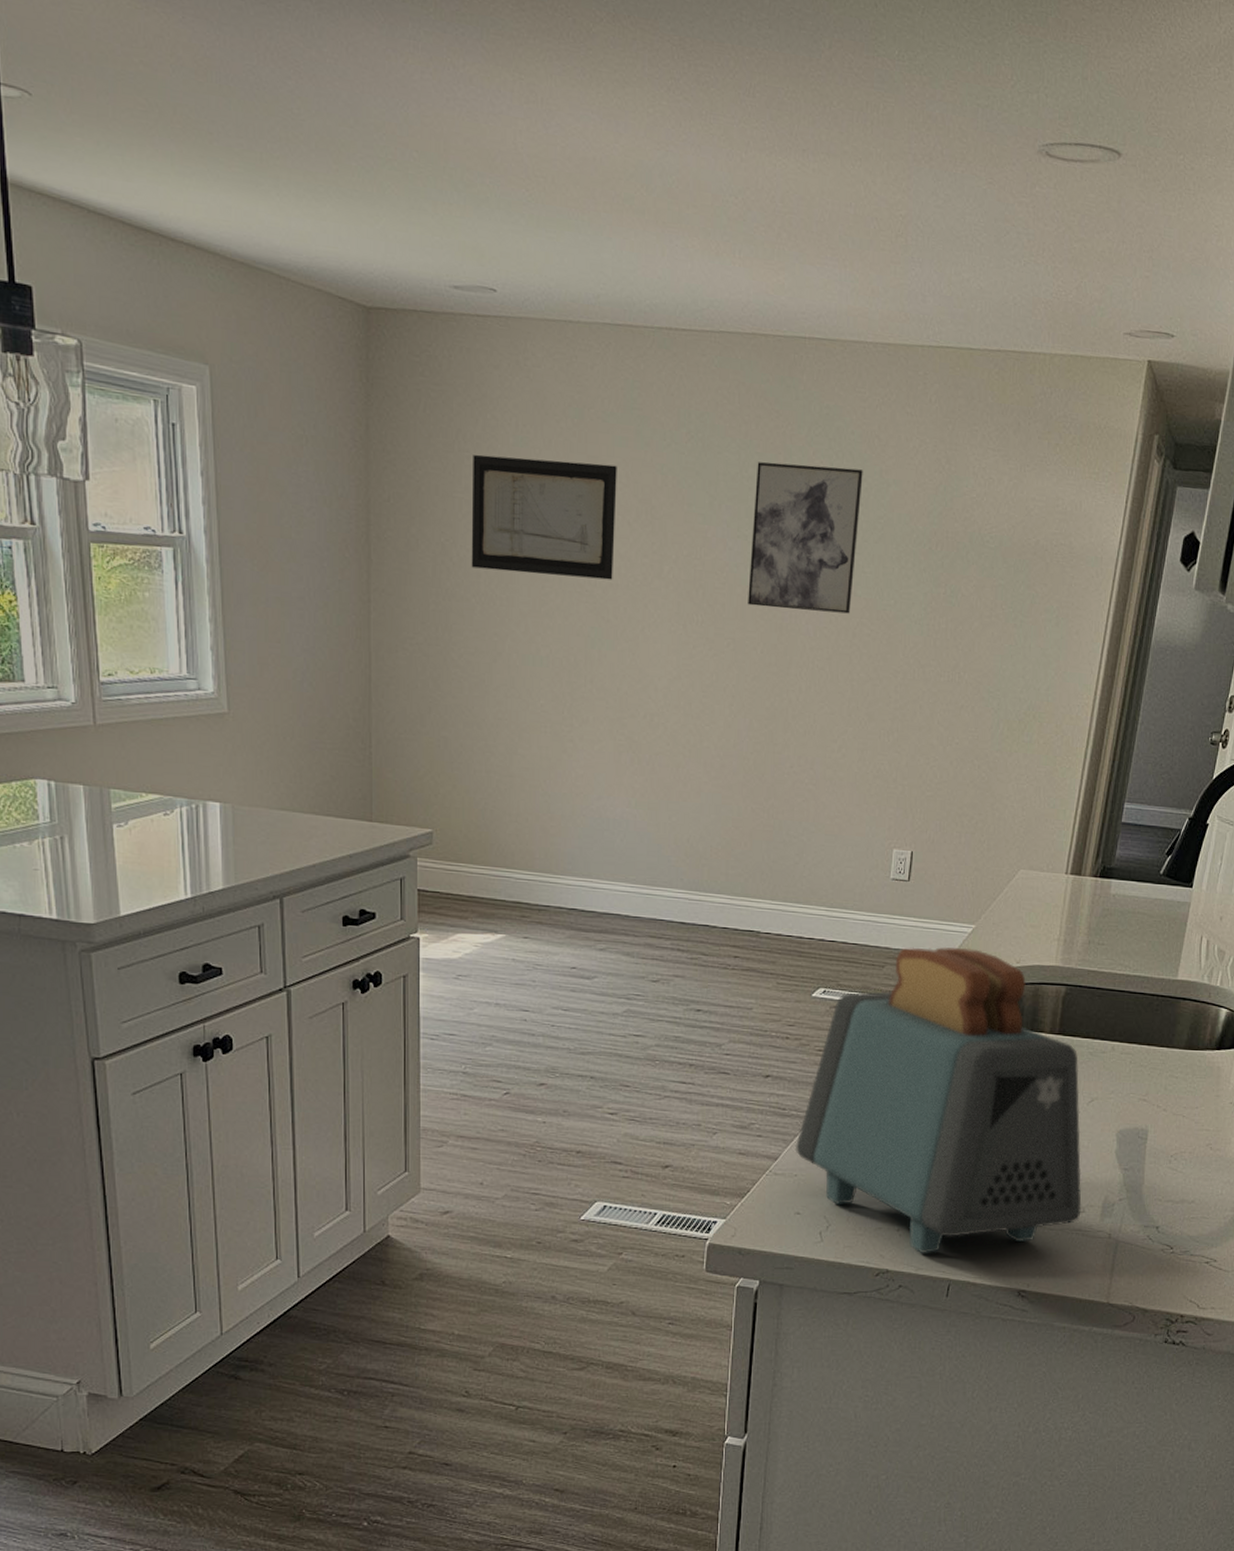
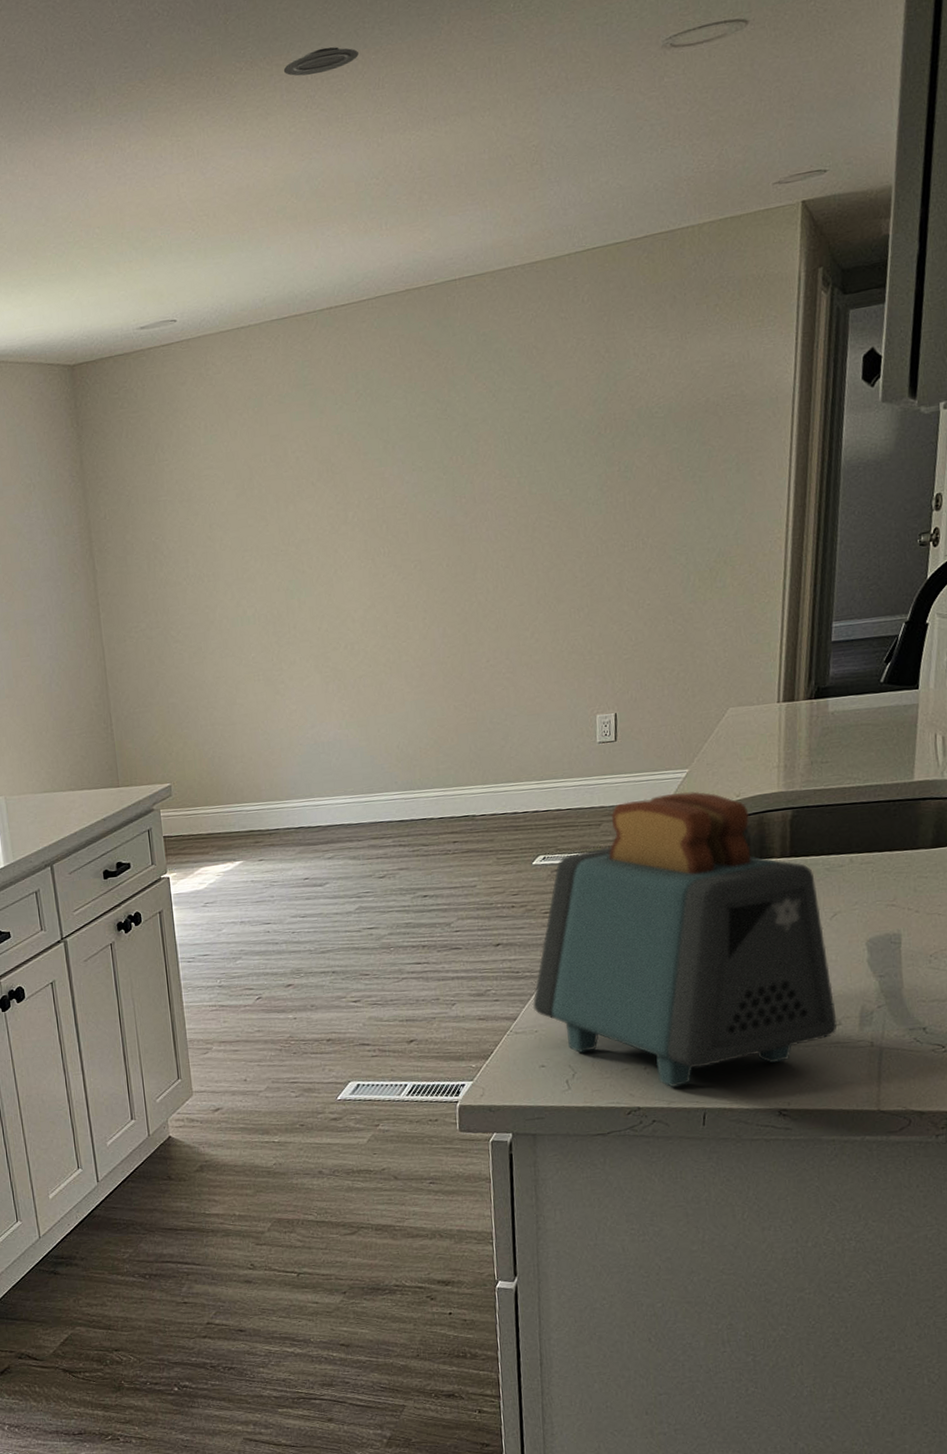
wall art: present [471,454,617,580] -> none [171,437,304,556]
recessed light: none [648,27,732,57] -> present [283,47,359,76]
wall art: present [748,462,863,614] -> none [423,380,528,528]

